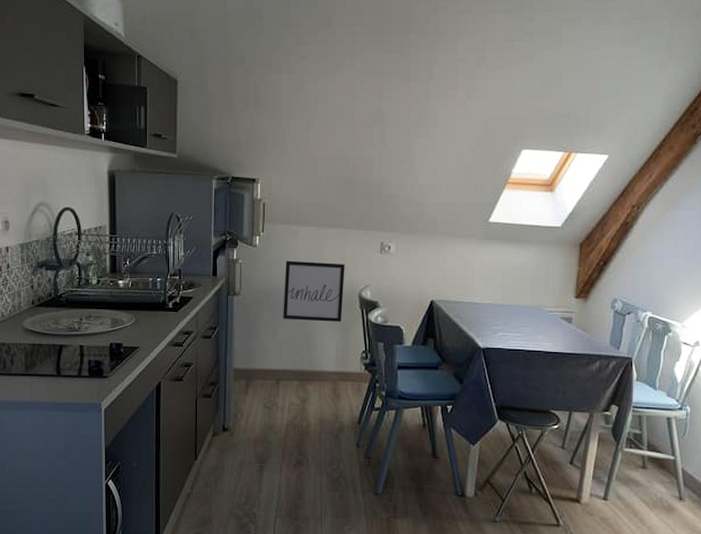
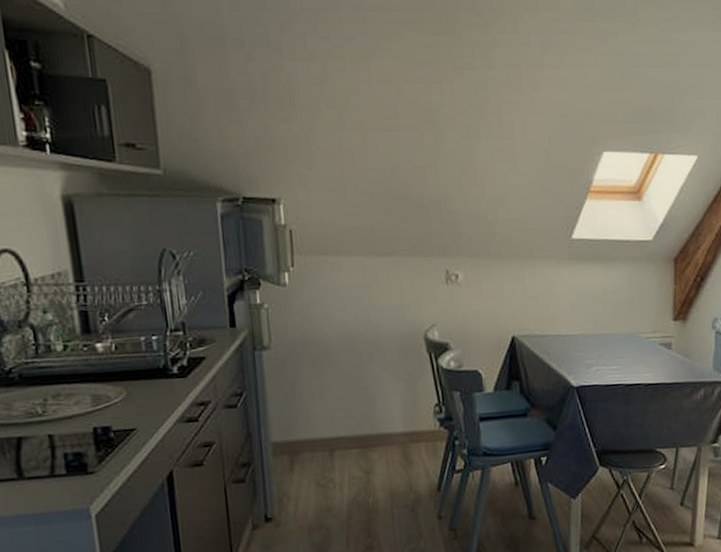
wall art: present [283,260,345,322] -> none [326,299,406,375]

